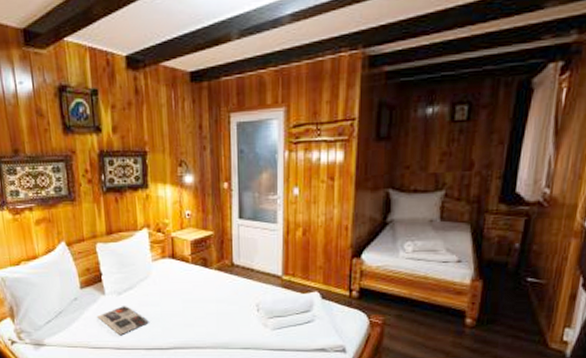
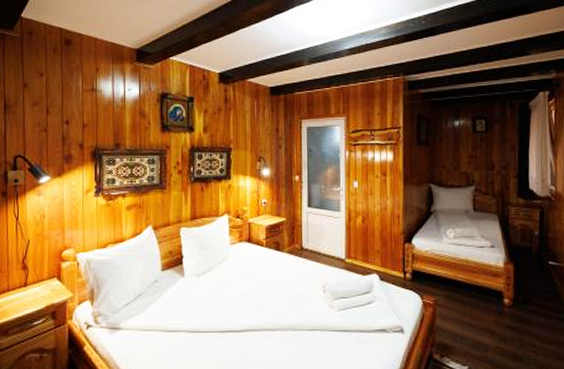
magazine: present [97,306,149,336] -> none [175,288,224,318]

